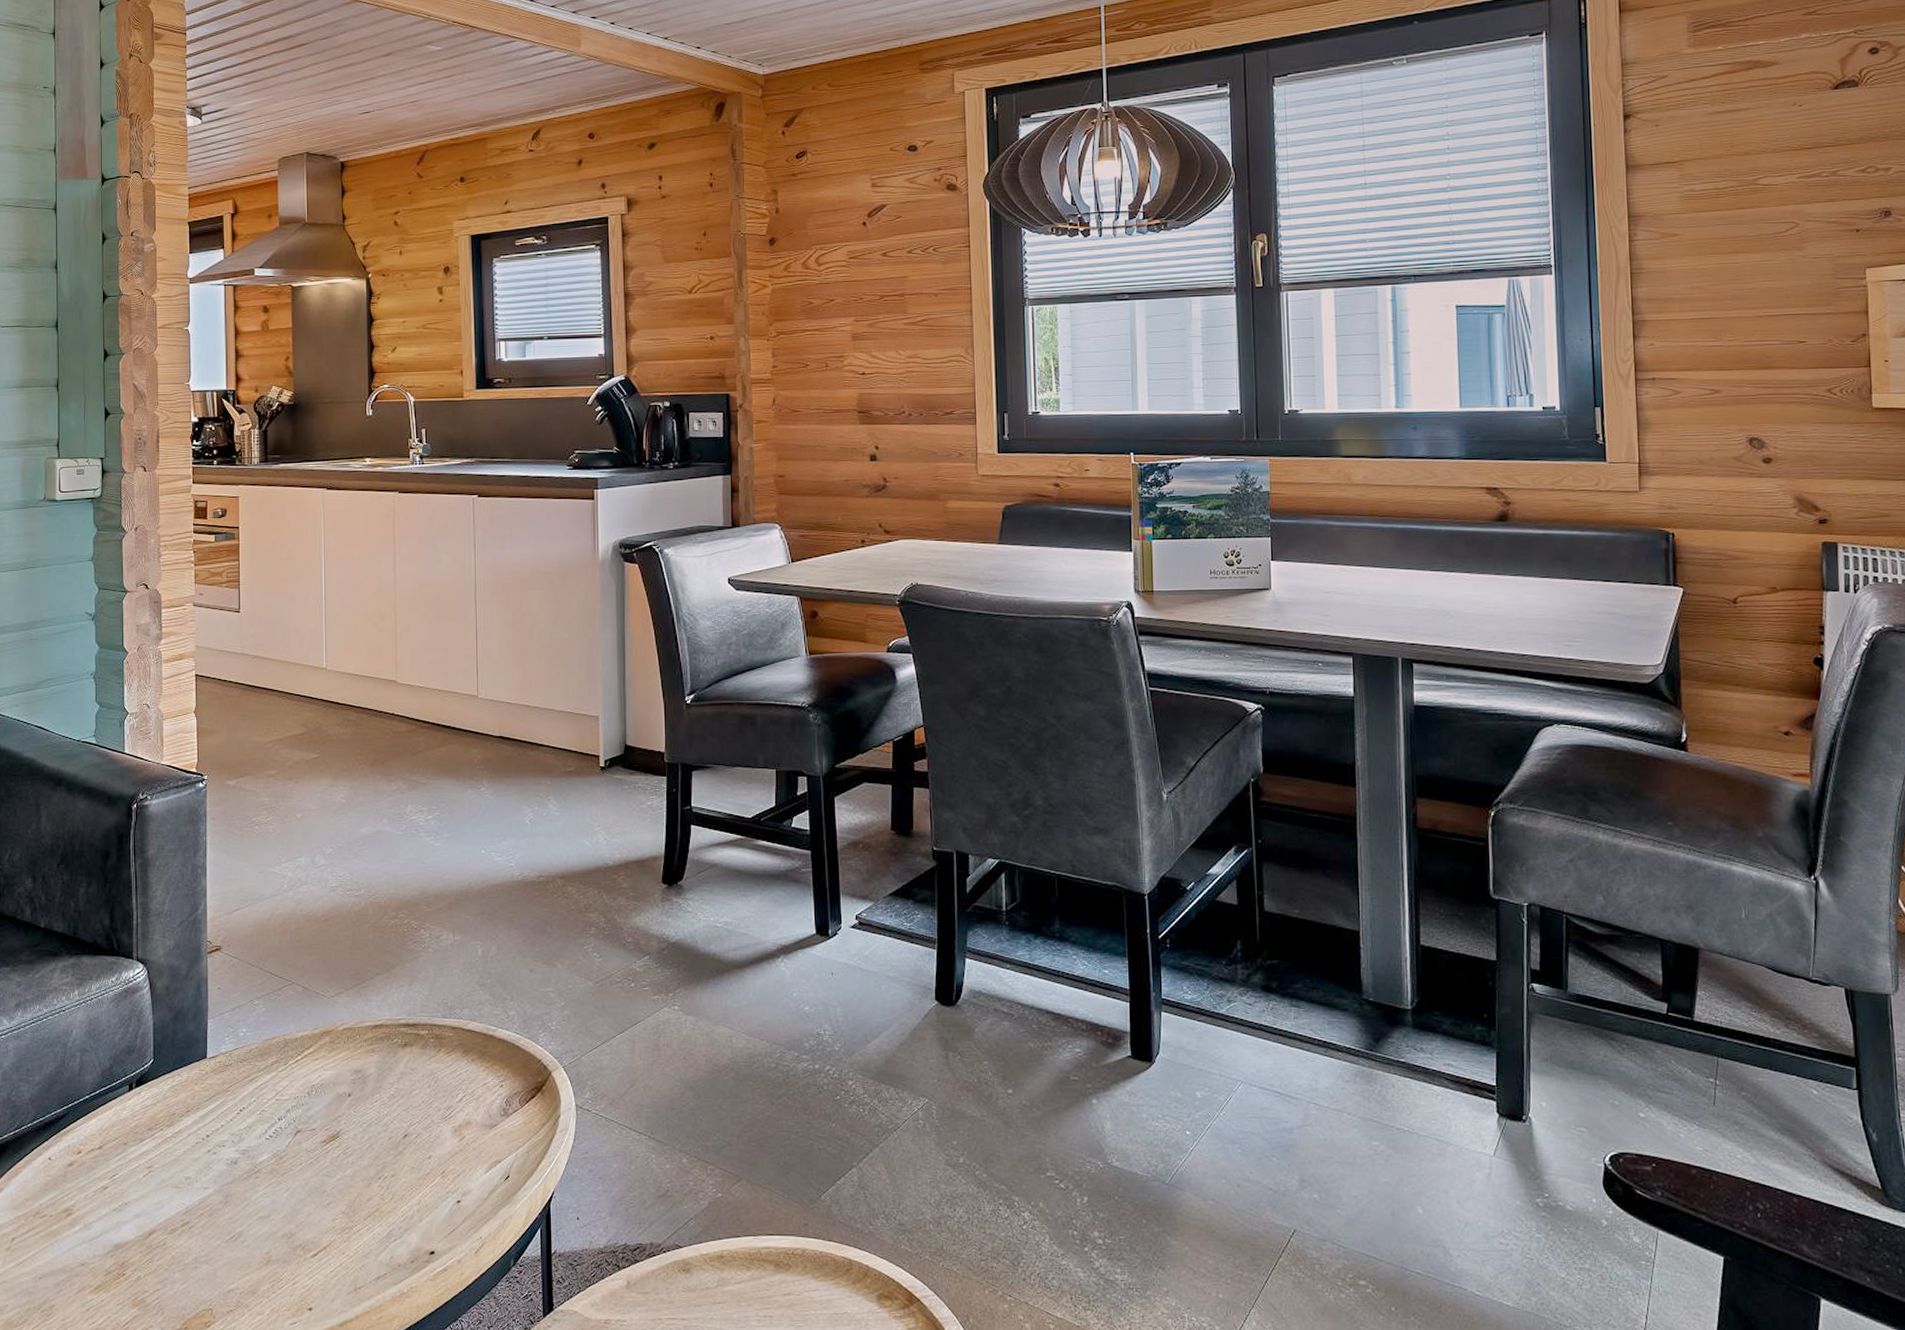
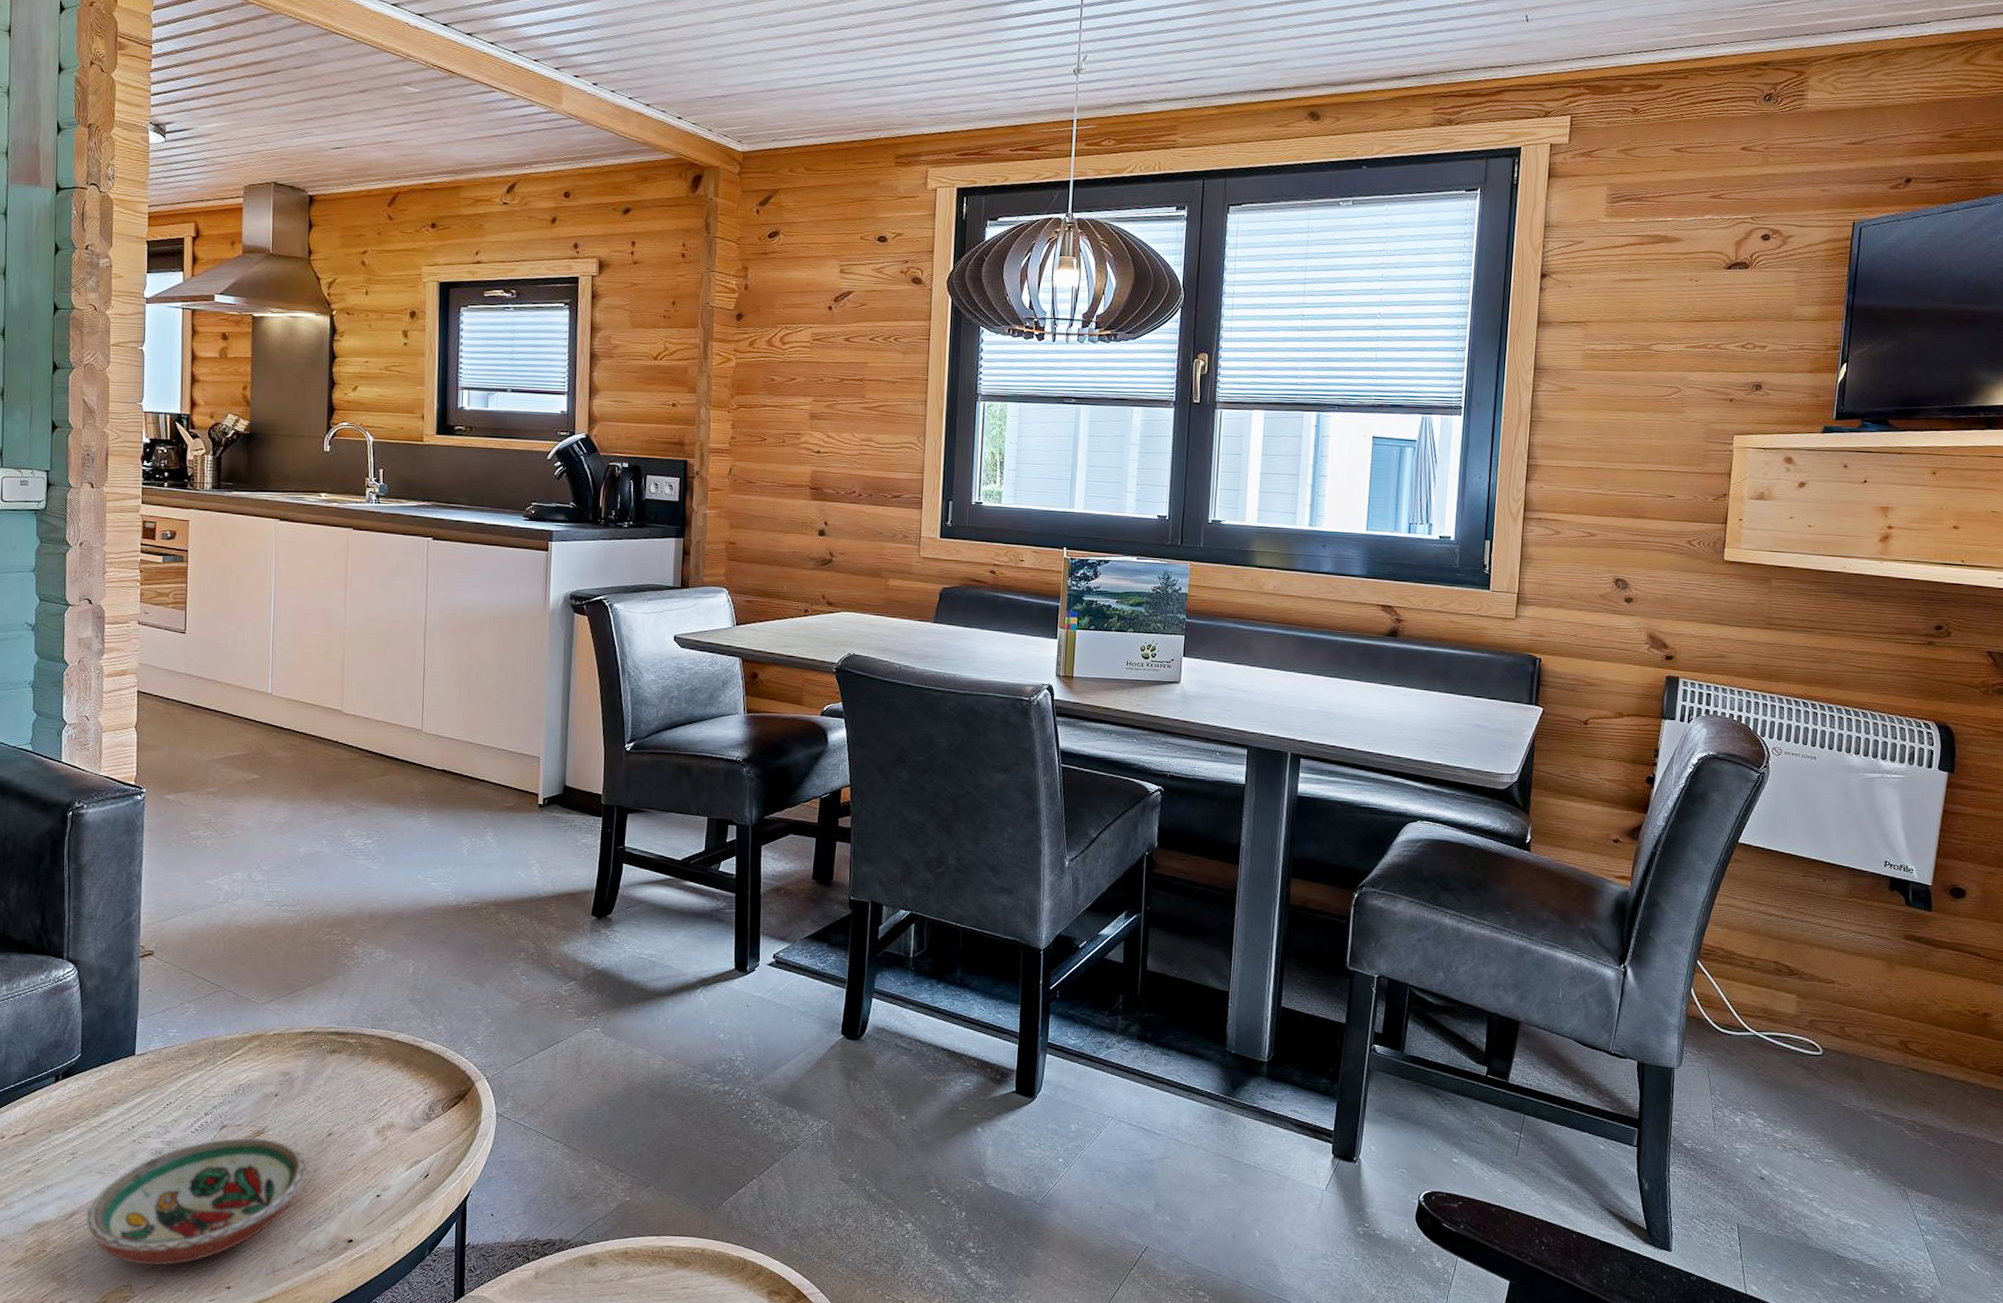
decorative bowl: none [163,1142,384,1287] -> present [85,1137,307,1266]

